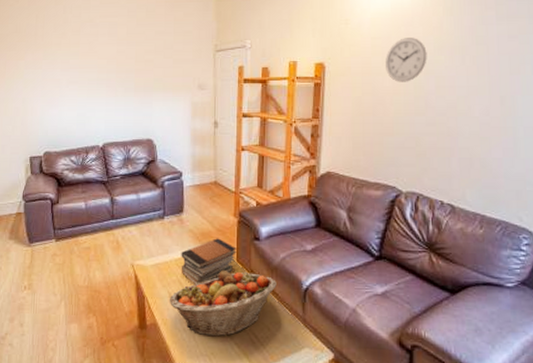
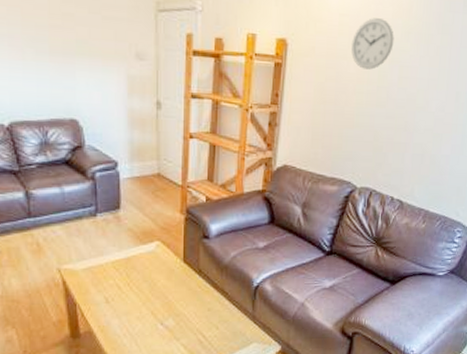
fruit basket: present [169,271,276,337] -> none [105,272,226,340]
book stack: present [181,238,237,286] -> none [119,237,183,289]

